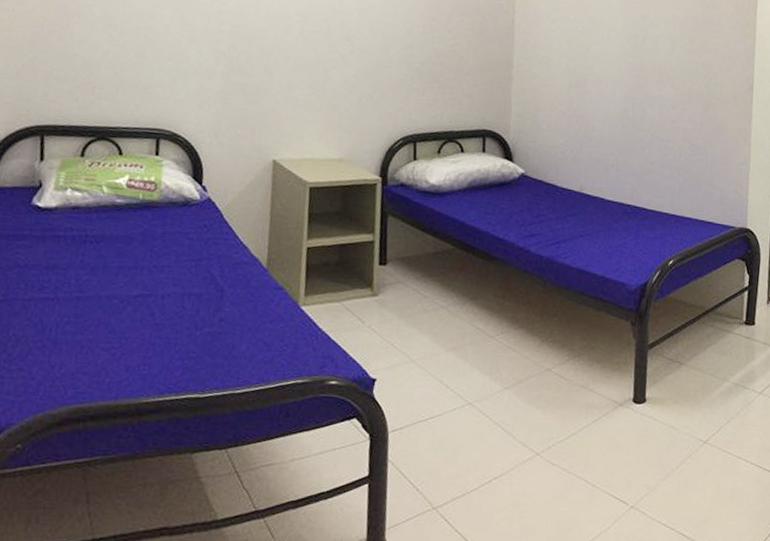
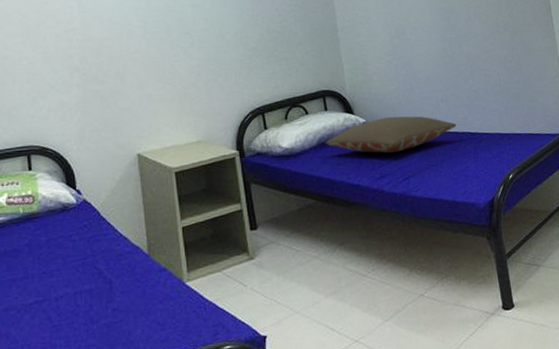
pillow: none [476,171,623,213] -> present [325,116,457,153]

